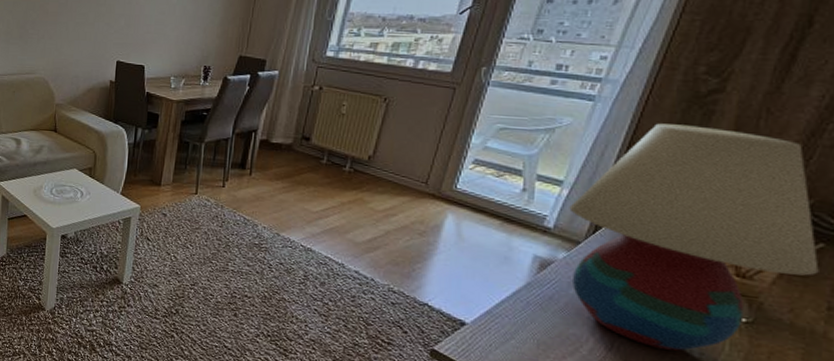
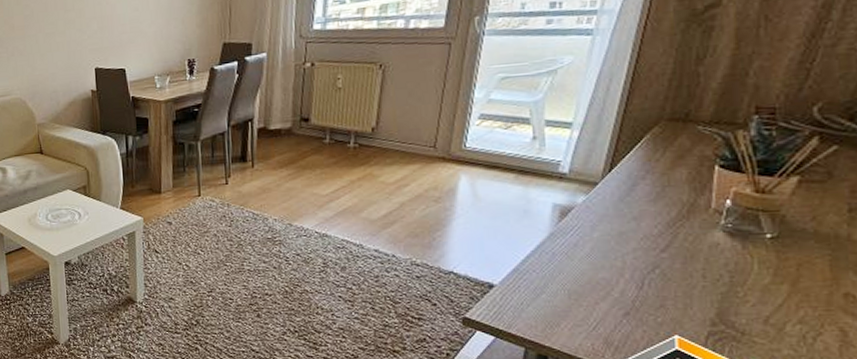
table lamp: present [569,123,819,351] -> none [582,44,836,278]

